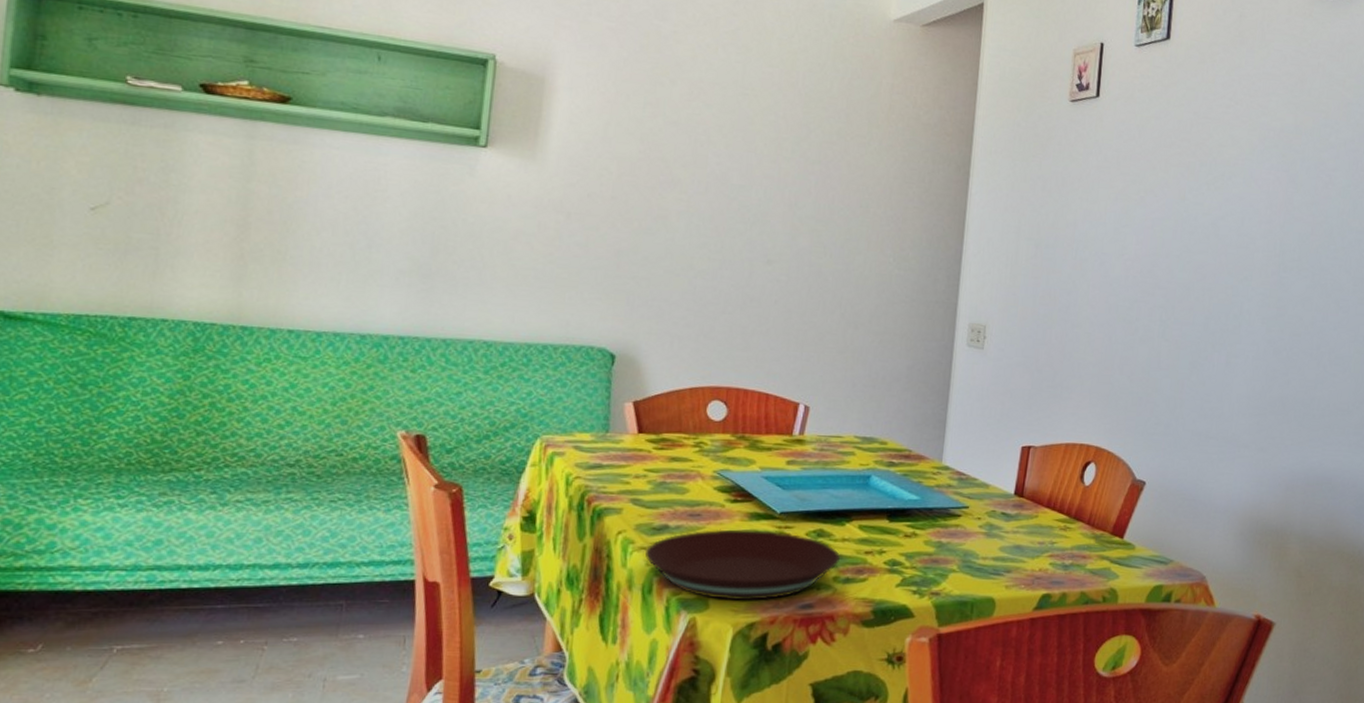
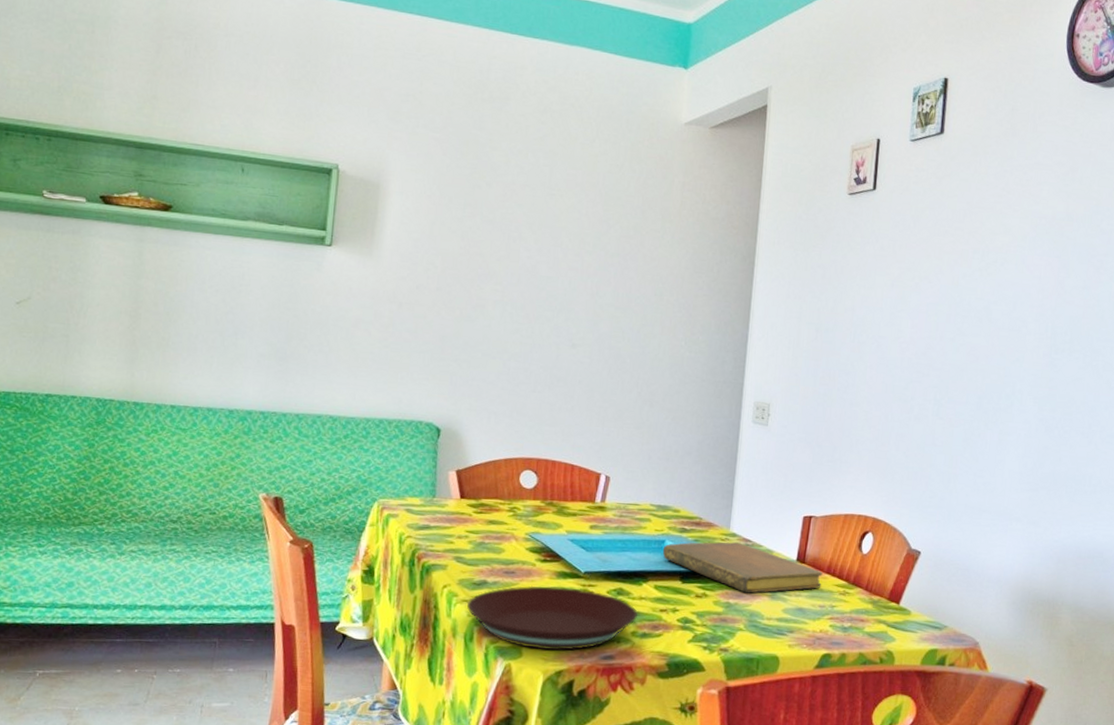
notebook: none [867,476,1042,531] -> present [662,542,823,593]

